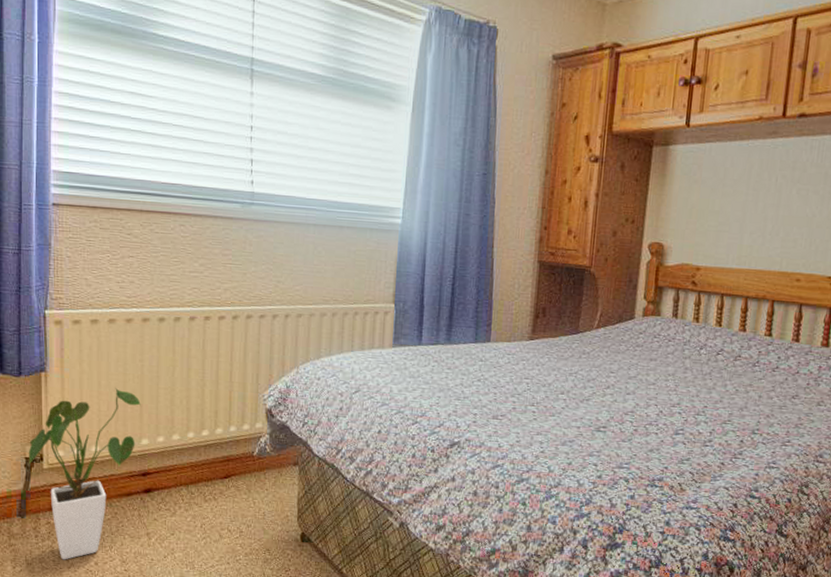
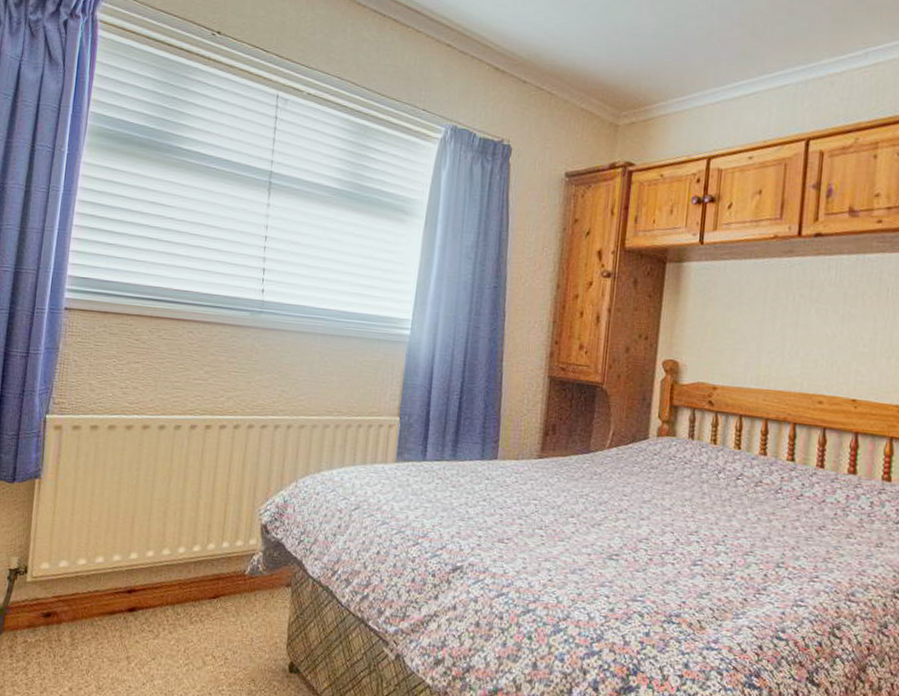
house plant: present [28,387,141,560] -> none [11,496,133,684]

